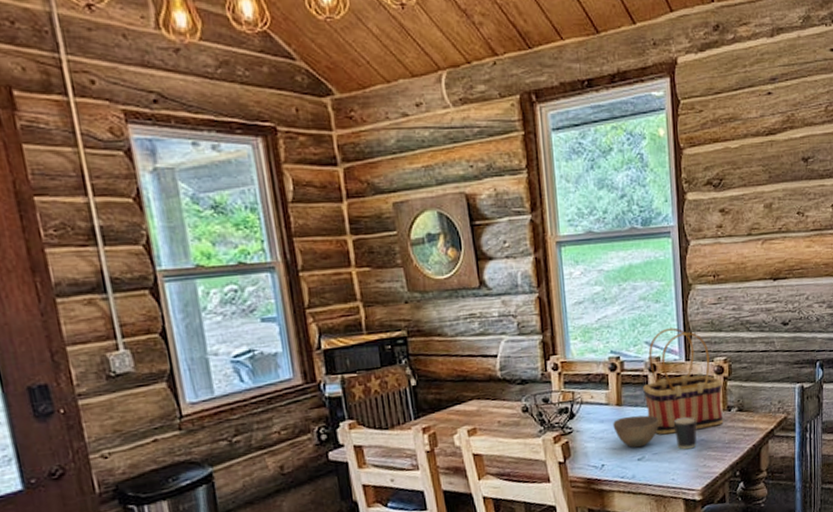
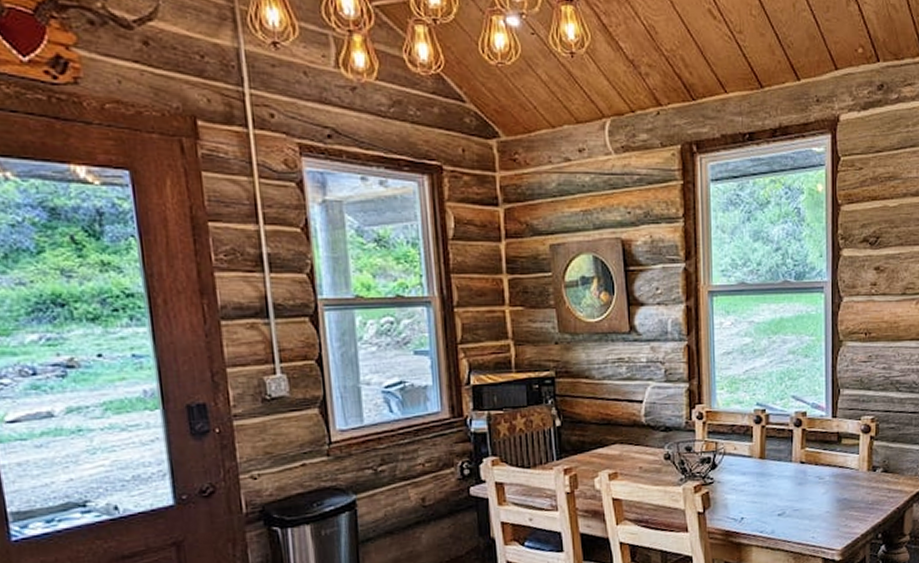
bowl: present [613,415,659,448] -> none [755,470,802,503]
basket: present [643,327,724,435] -> none [787,383,869,492]
mug: present [673,417,697,450] -> none [816,475,840,508]

